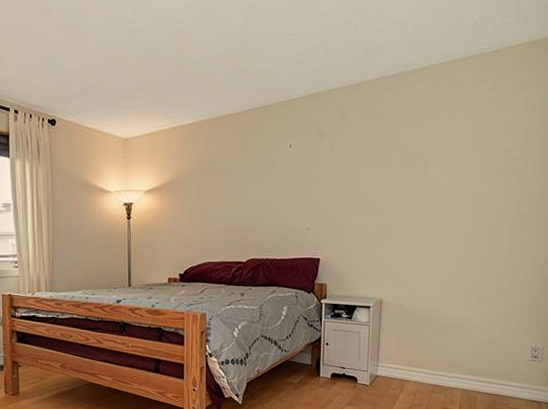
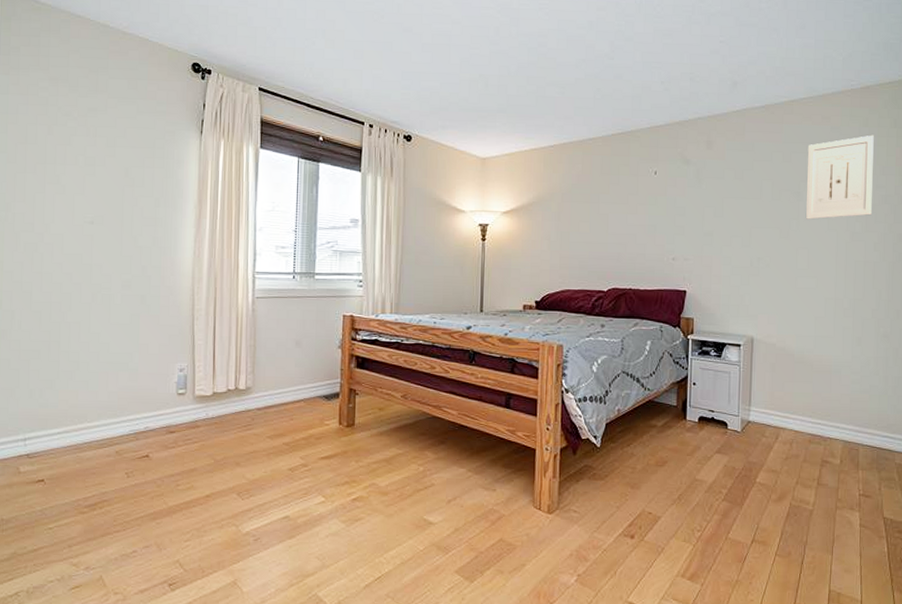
wall art: none [434,99,502,185] -> present [806,135,874,220]

